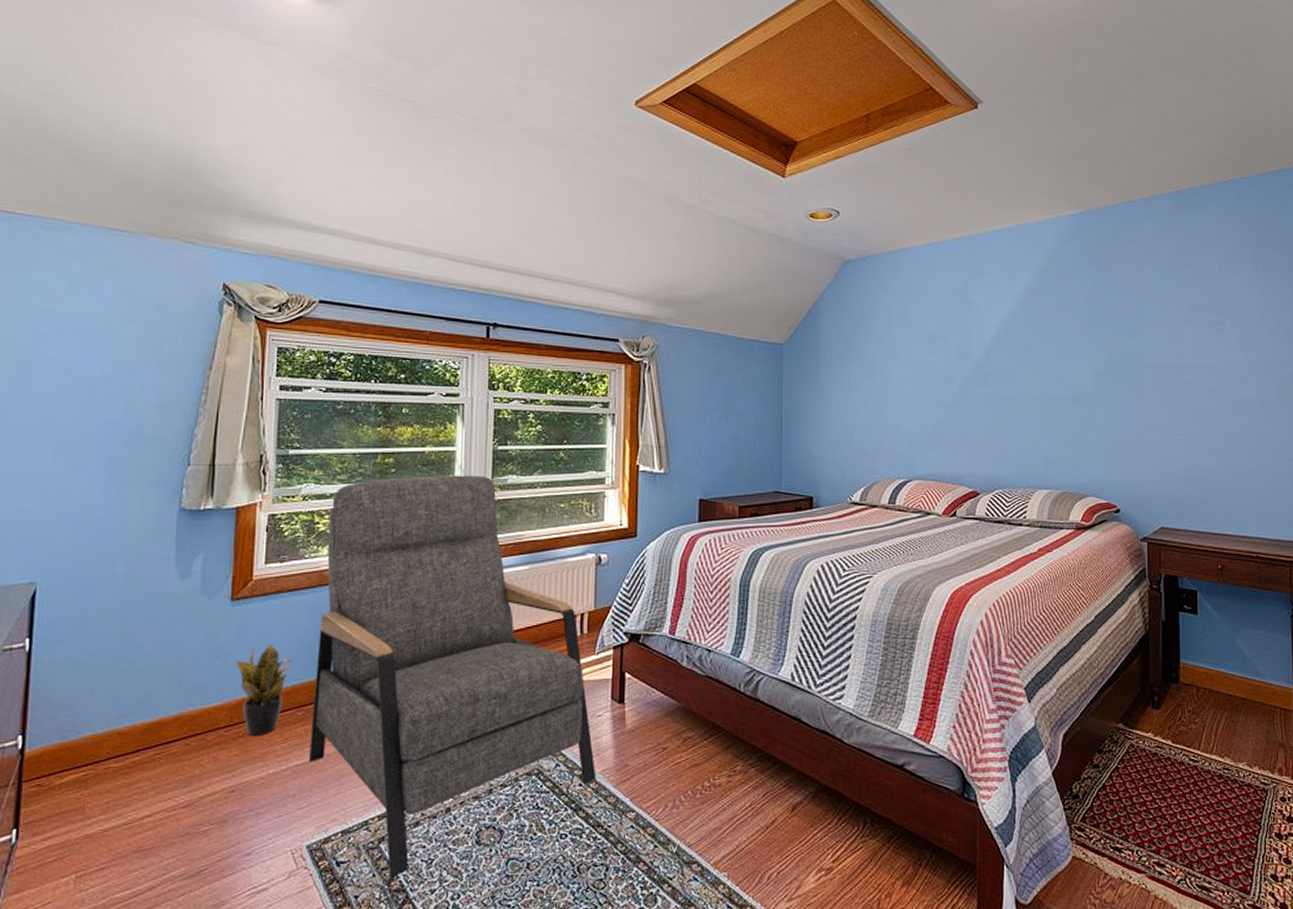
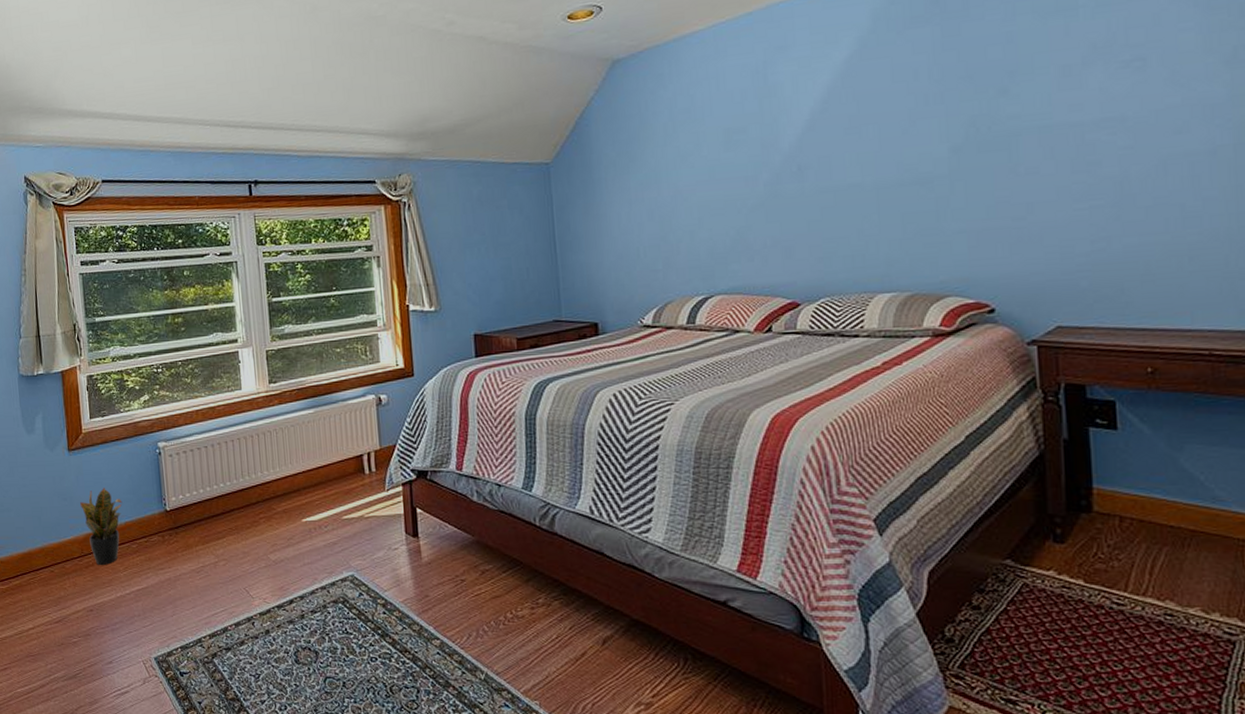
chair: present [308,475,597,878] -> none [134,327,399,688]

